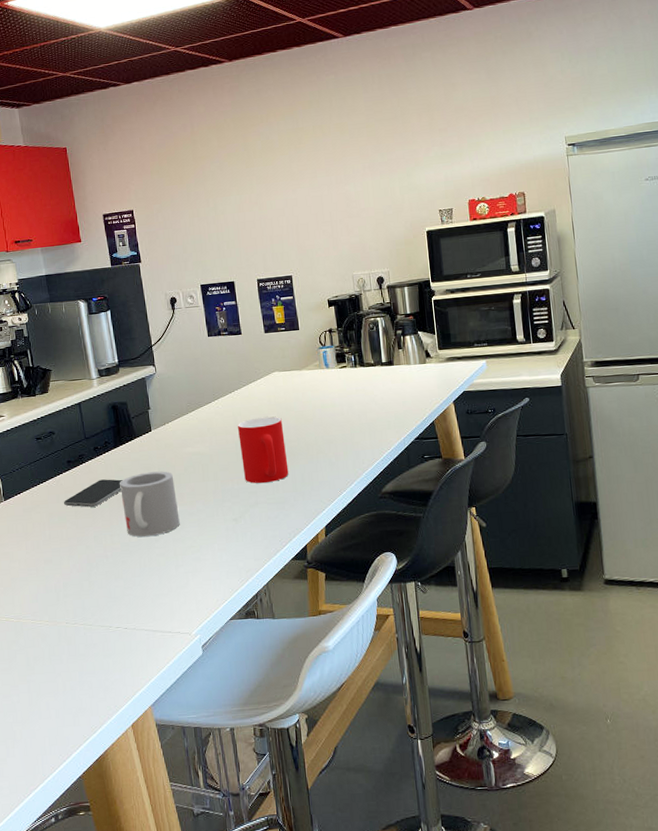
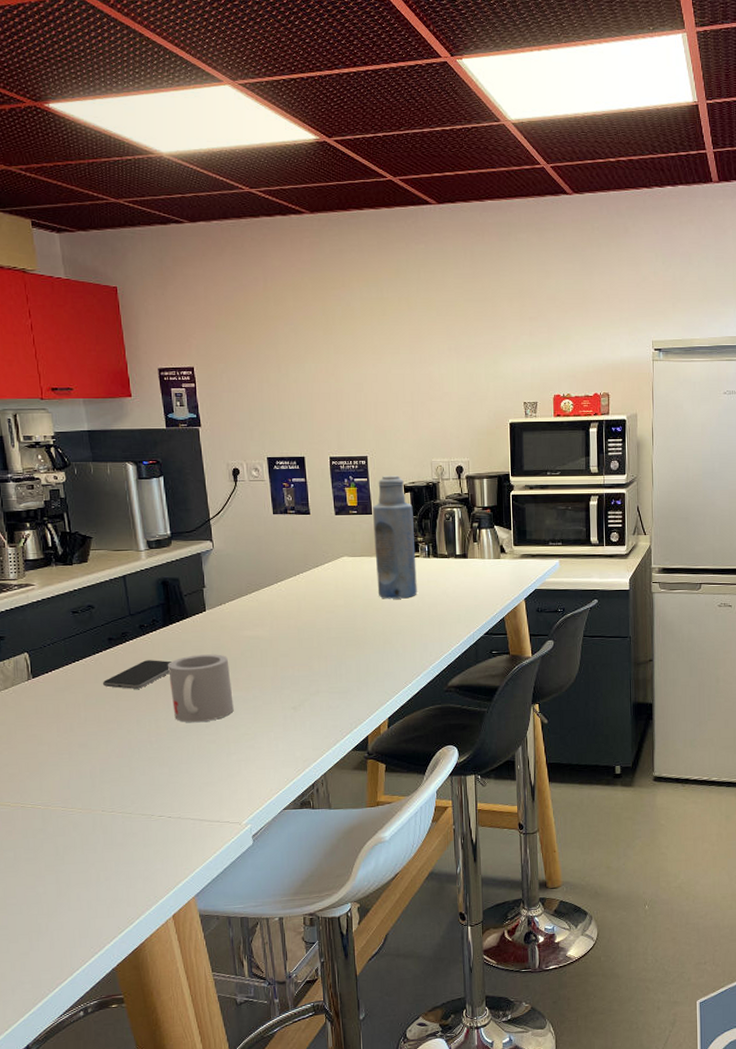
cup: present [238,416,289,484] -> none [301,603,353,672]
bottle: none [299,291,347,410] -> present [372,476,417,599]

